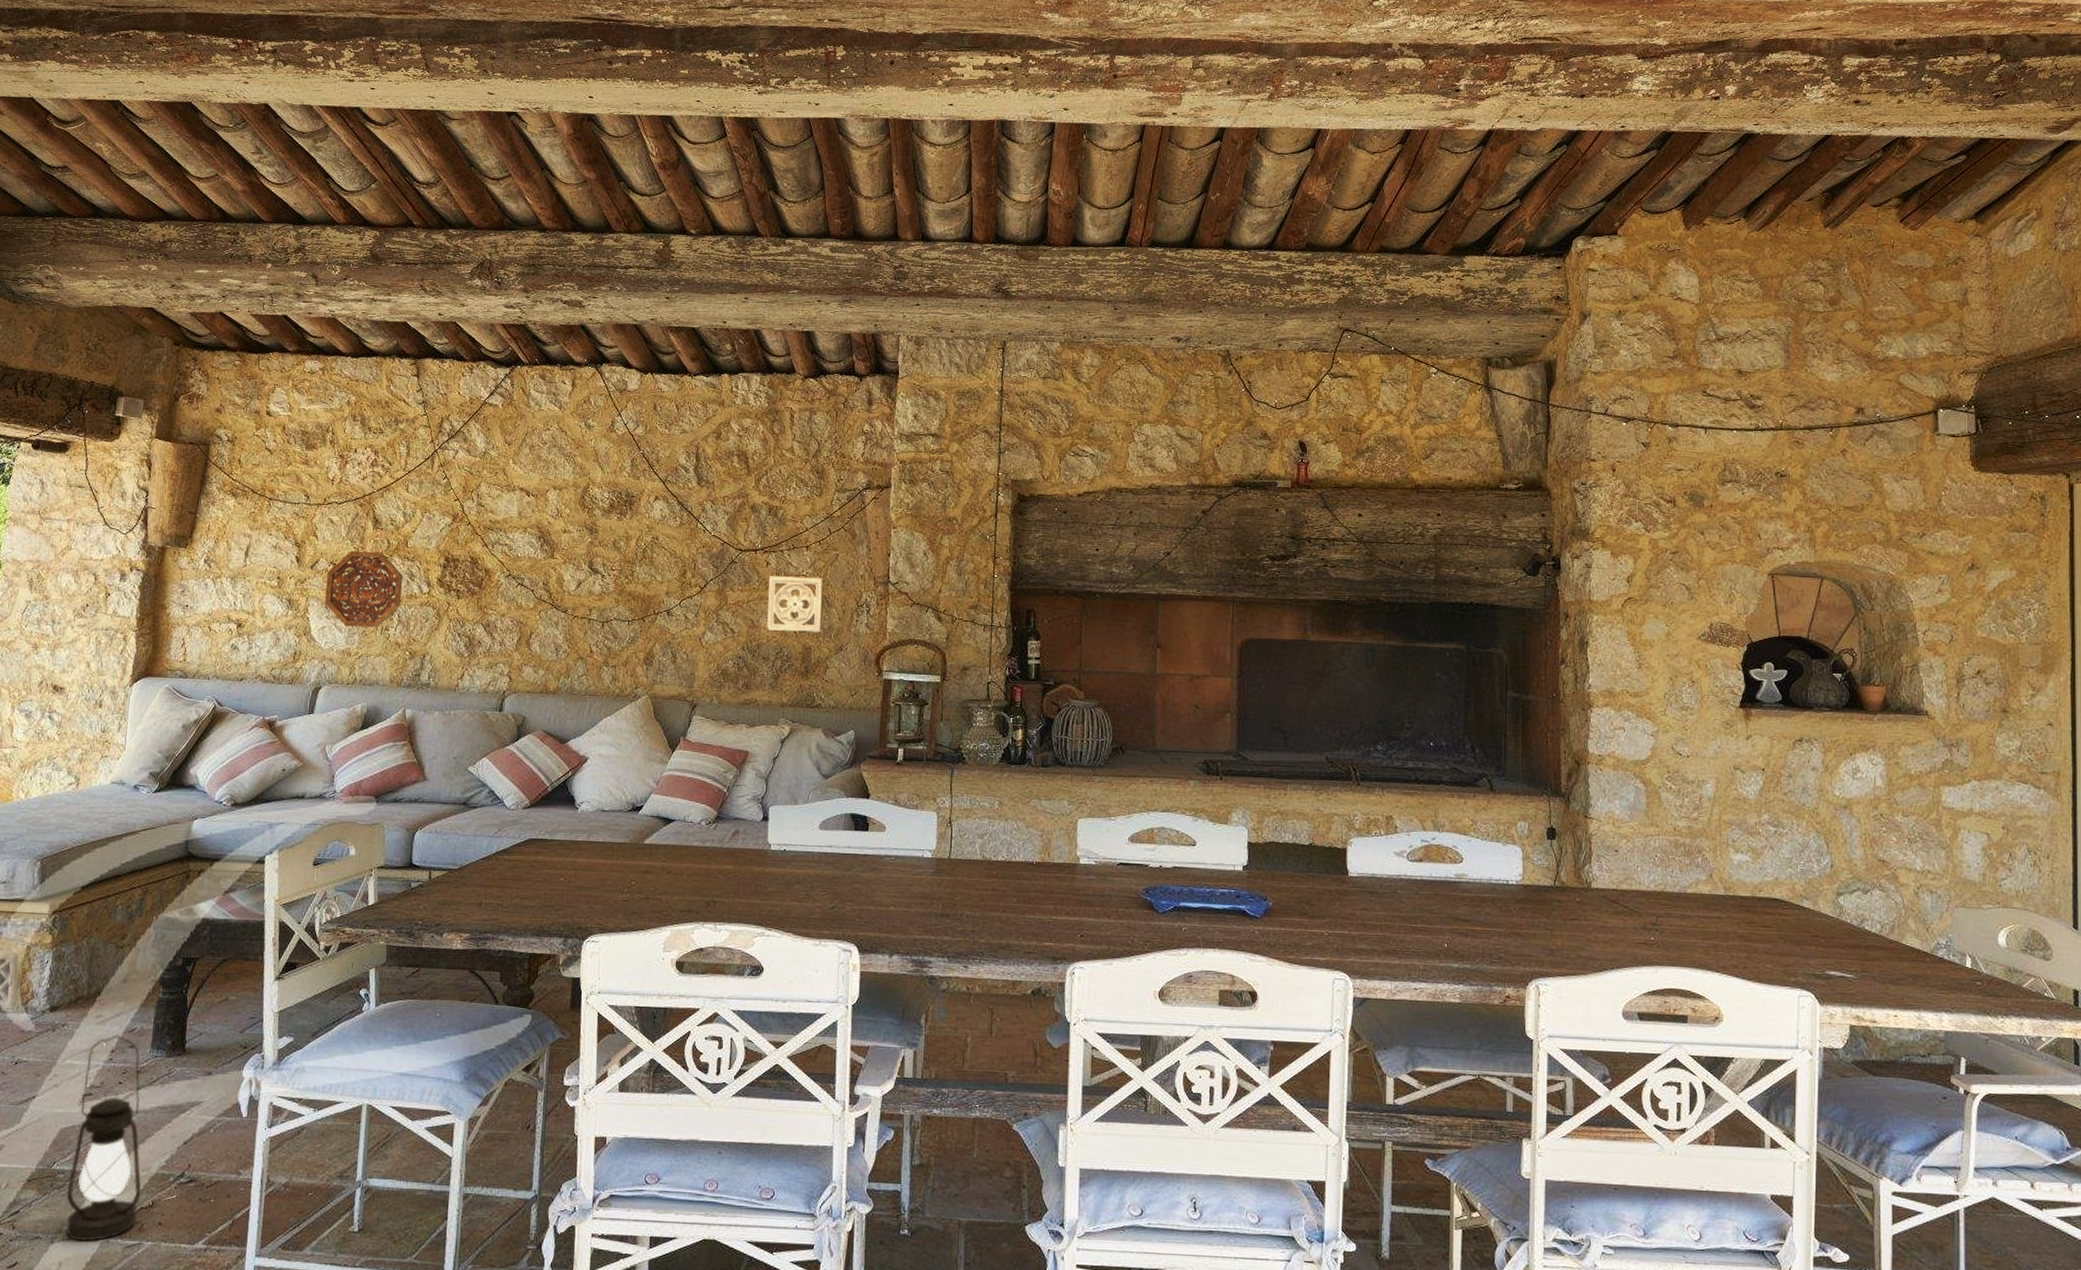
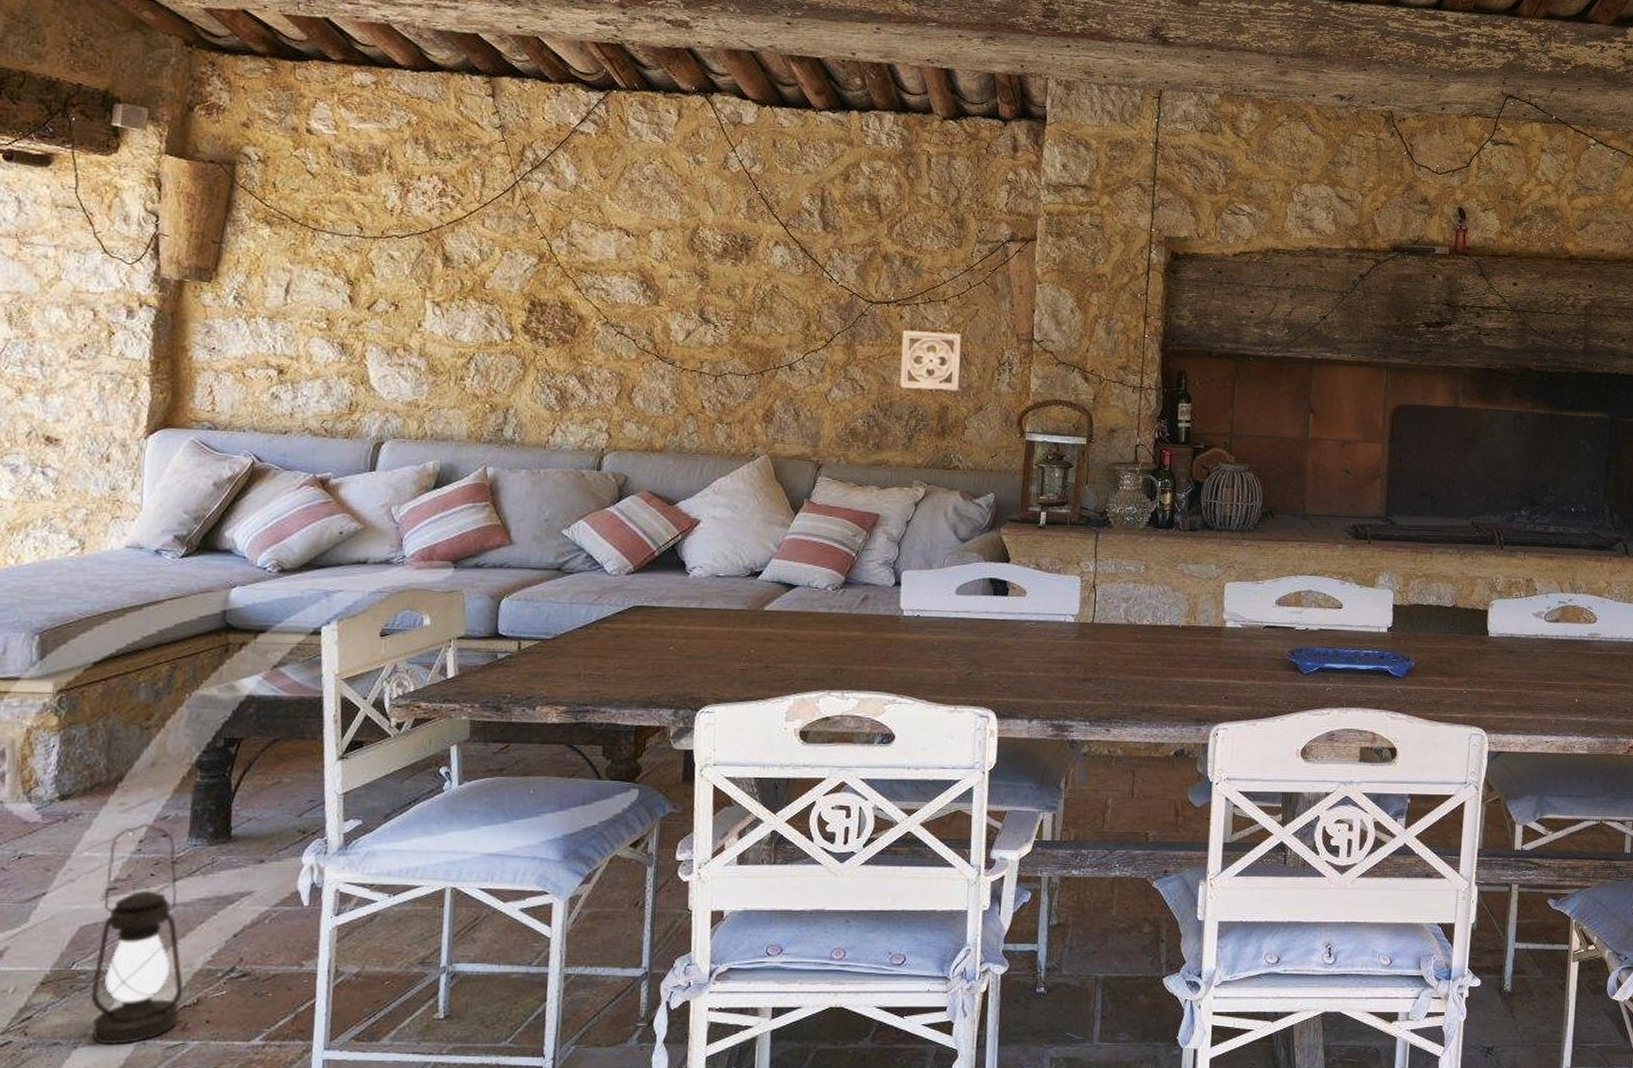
decorative platter: present [324,550,403,628] -> none [385,291,480,377]

